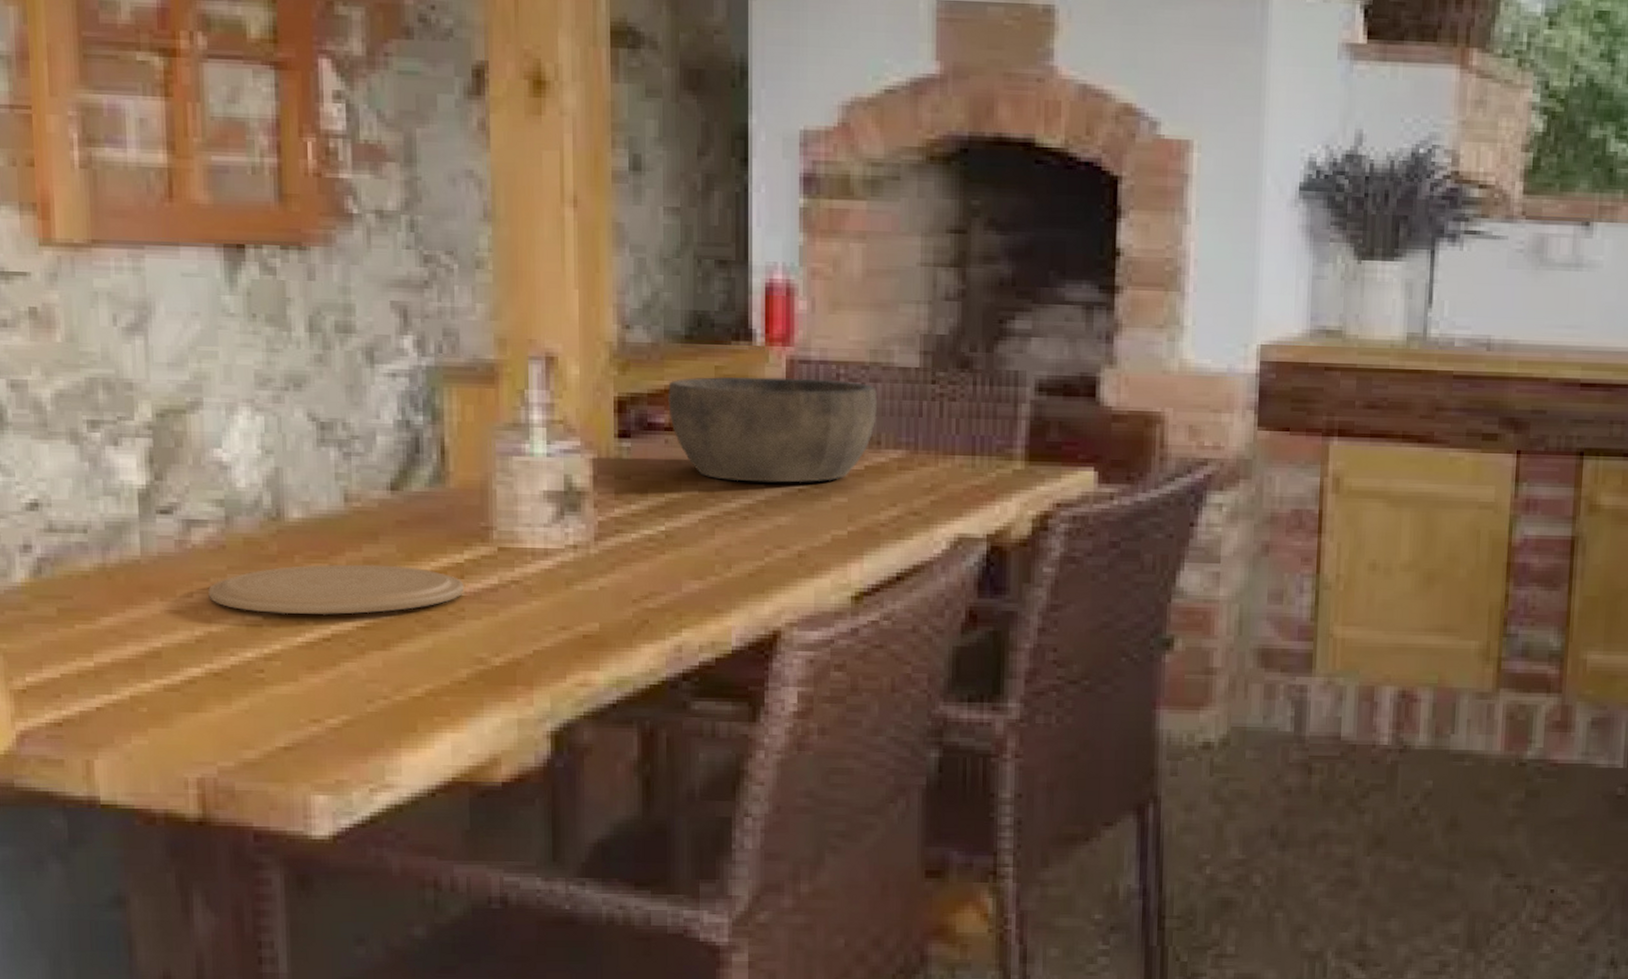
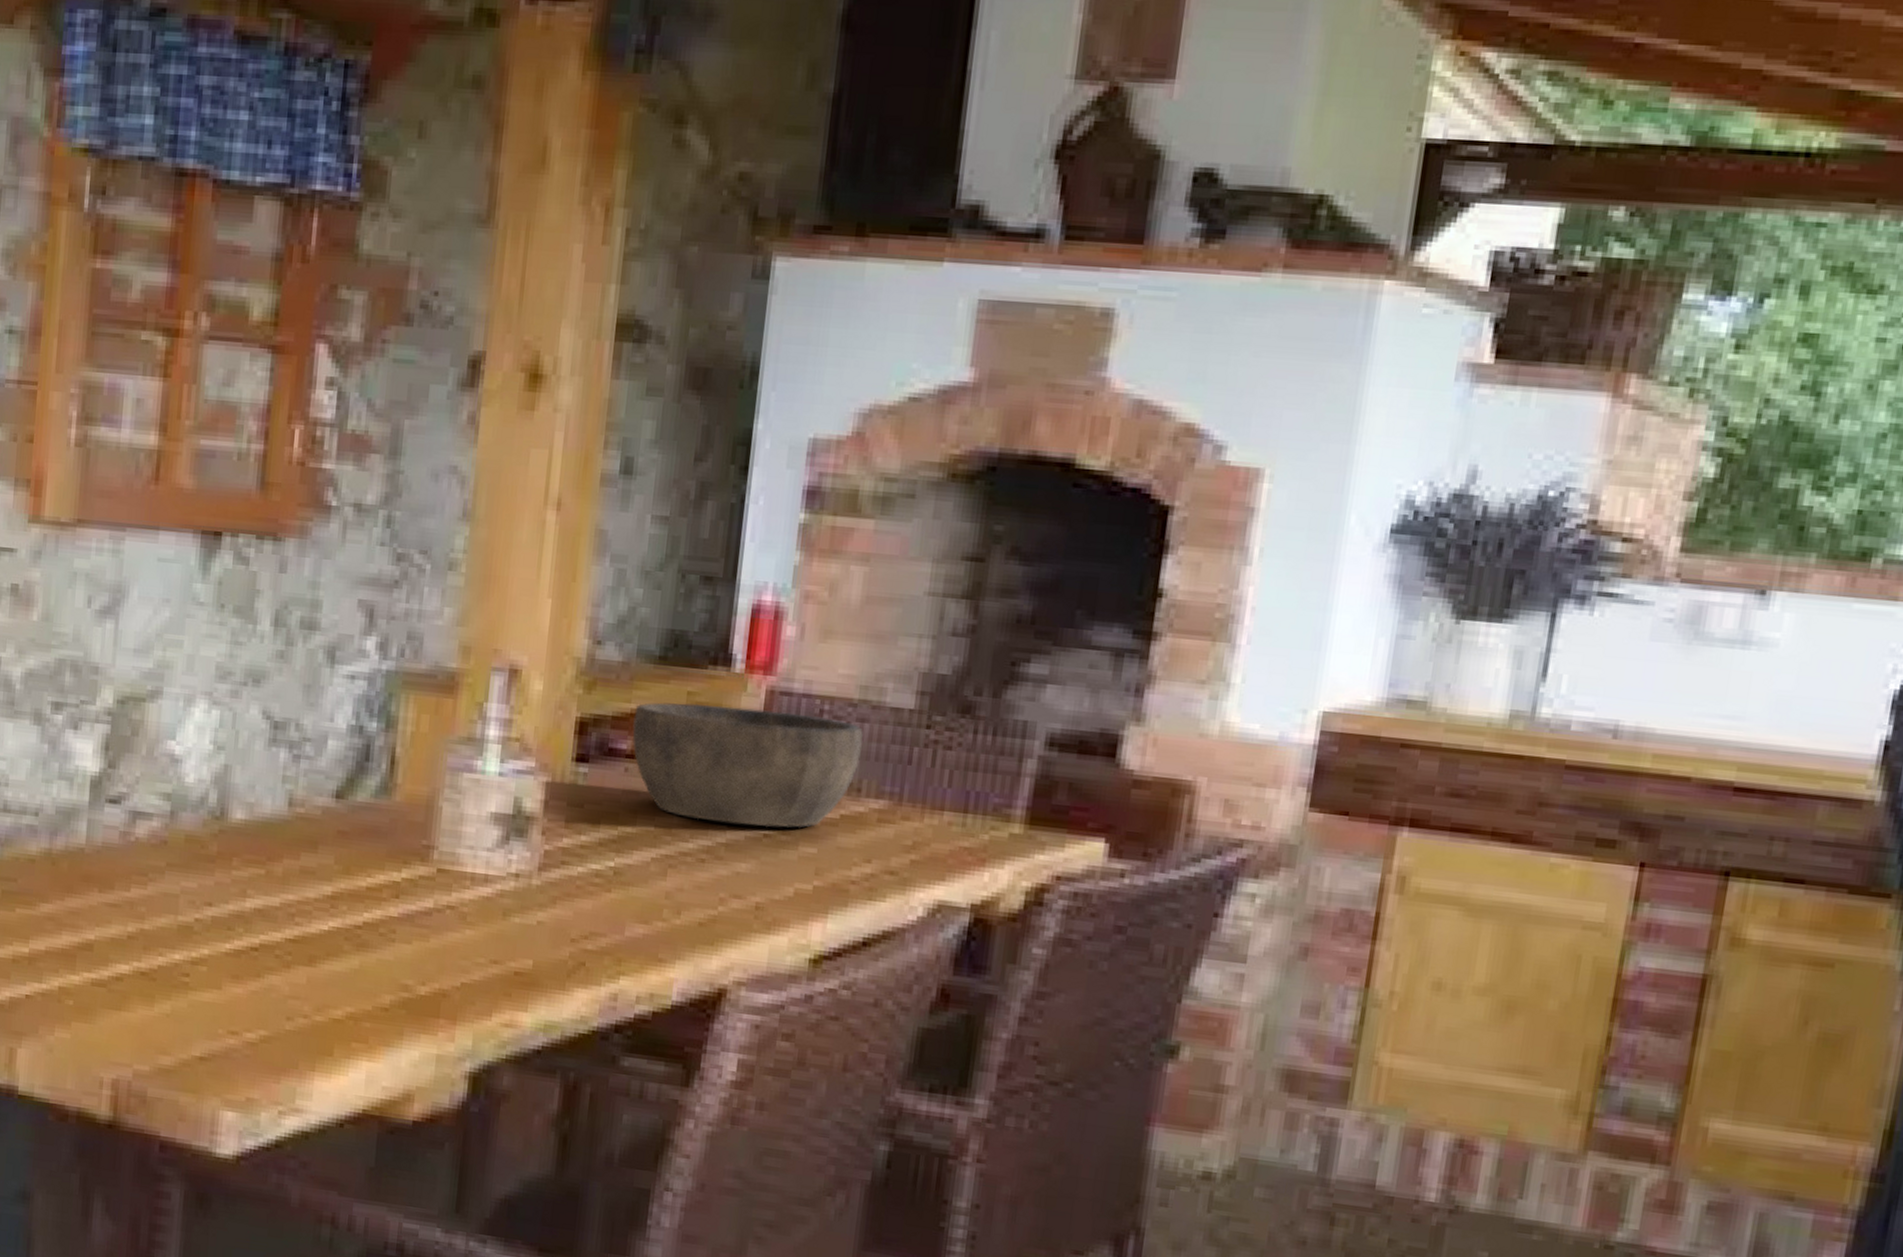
plate: present [208,564,464,615] -> none [145,869,398,926]

